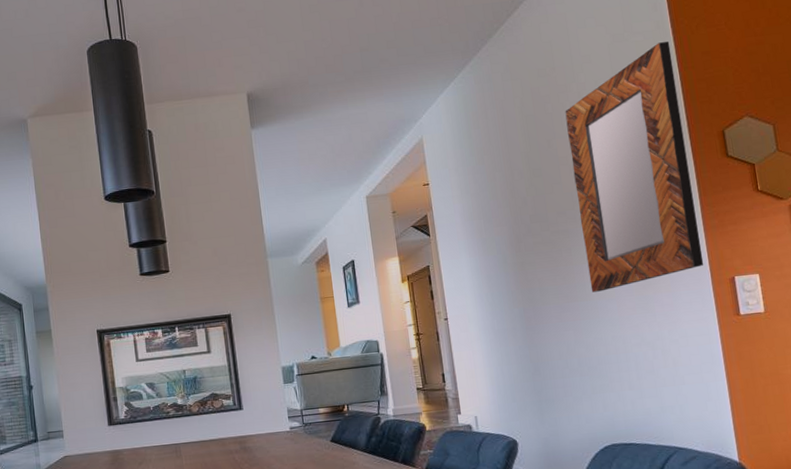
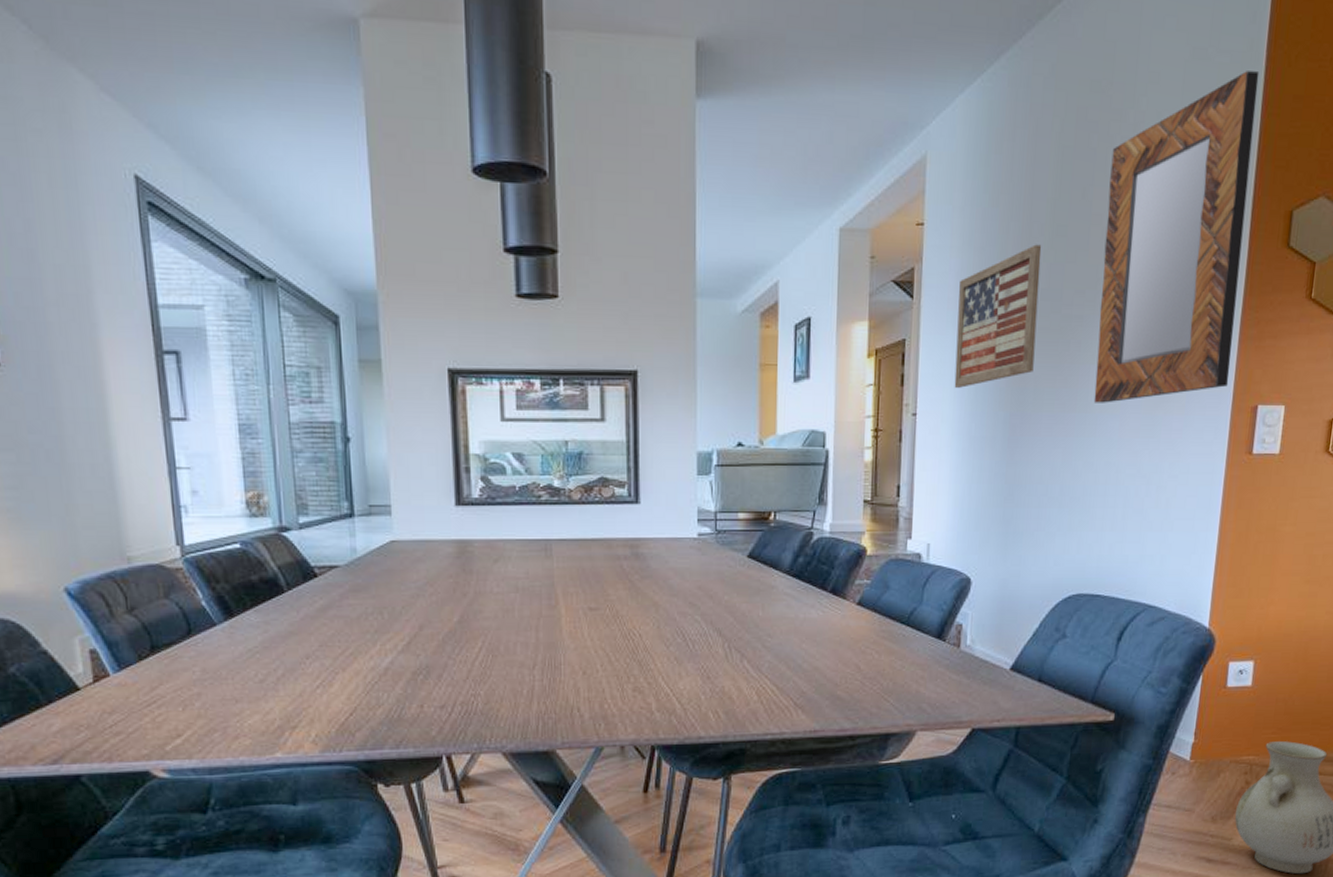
wall art: none [464,185,536,295] -> present [954,244,1042,388]

